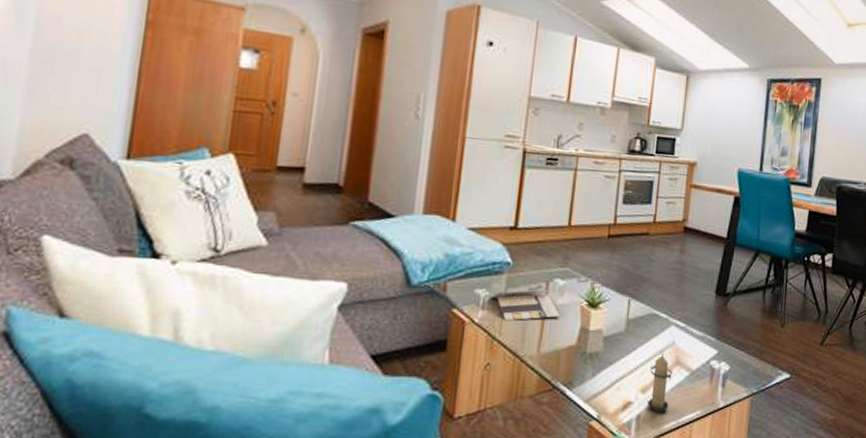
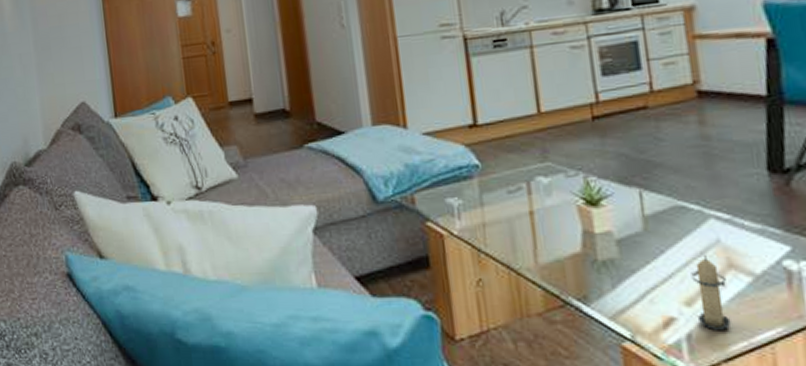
brochure: present [491,289,562,322] -> none [465,190,555,231]

